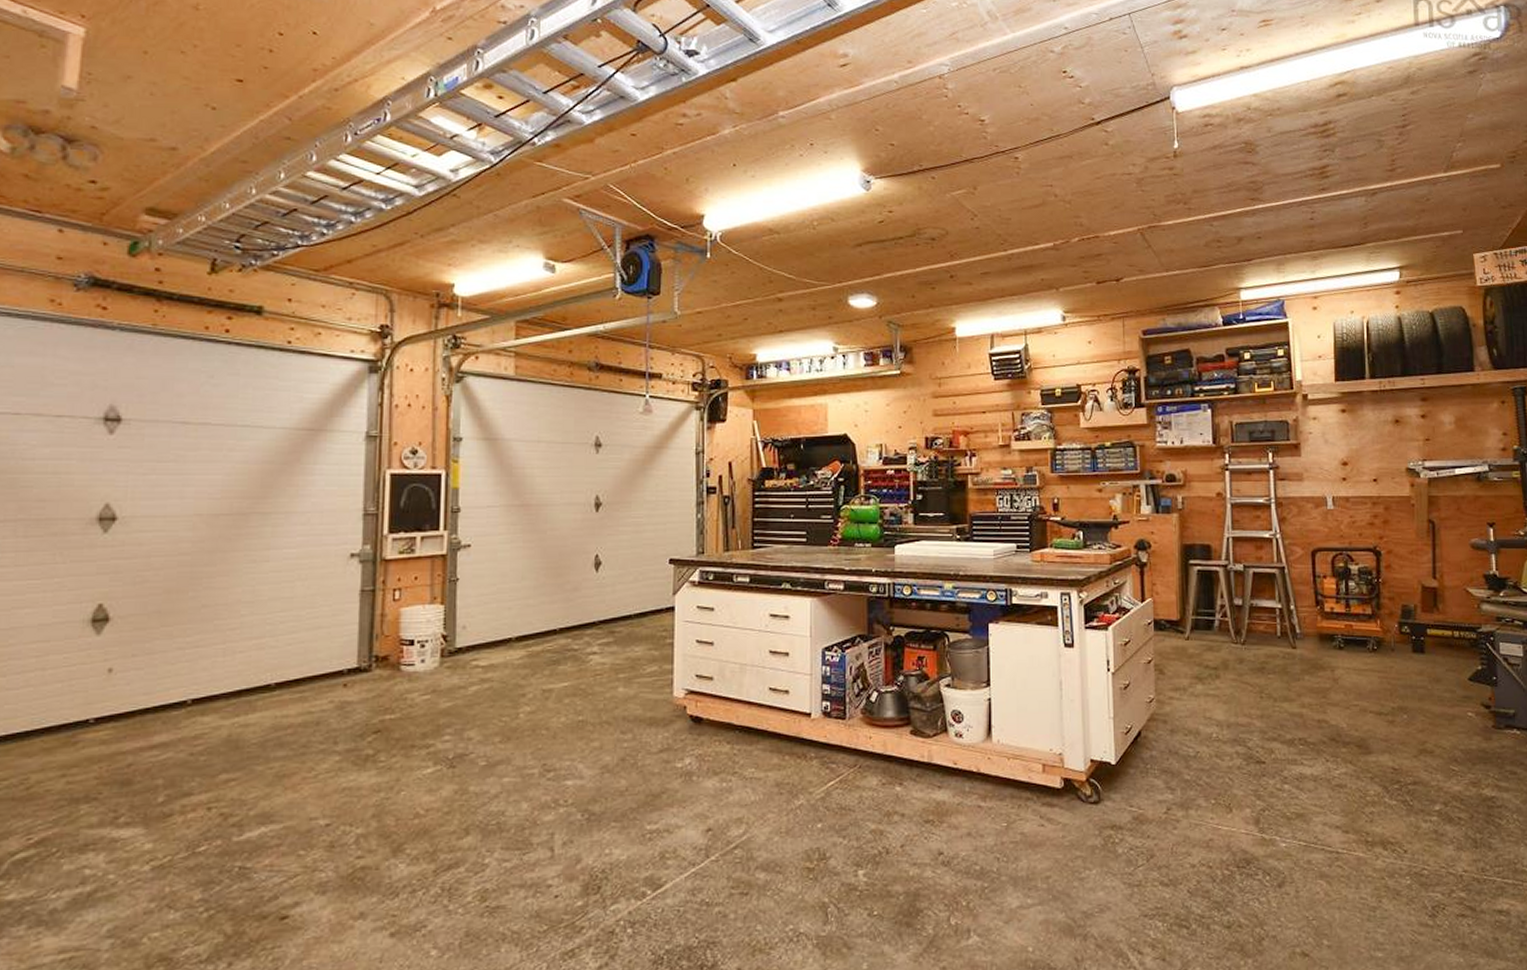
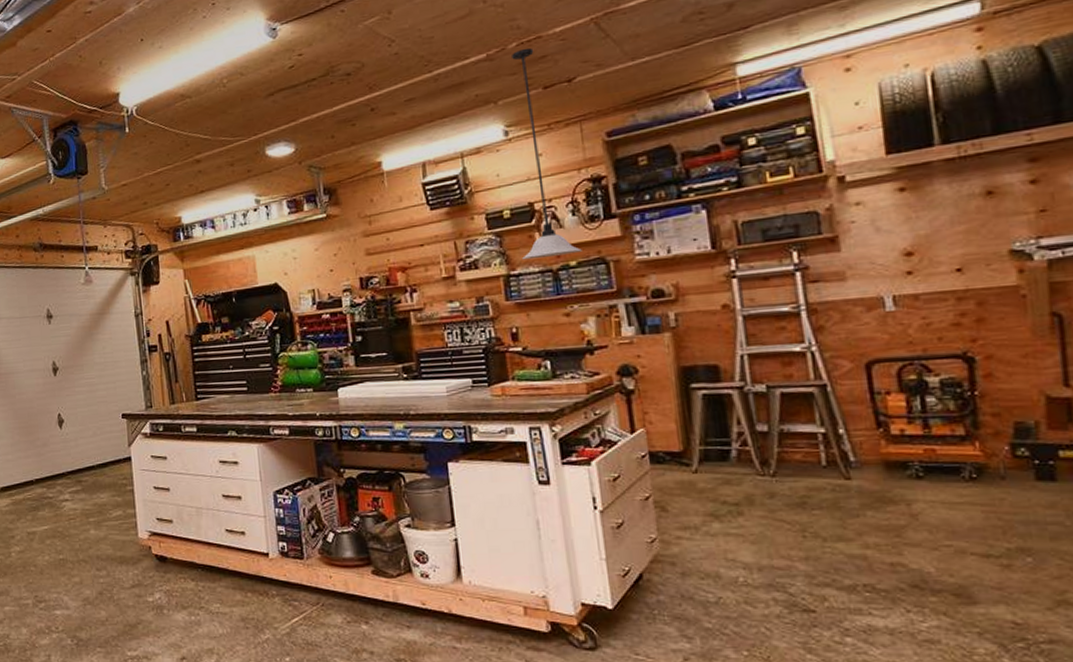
light fixture: none [1068,244,1116,437] -> present [512,47,582,260]

